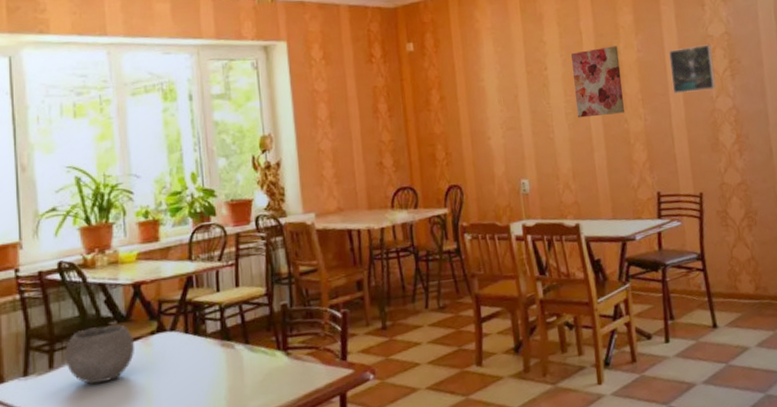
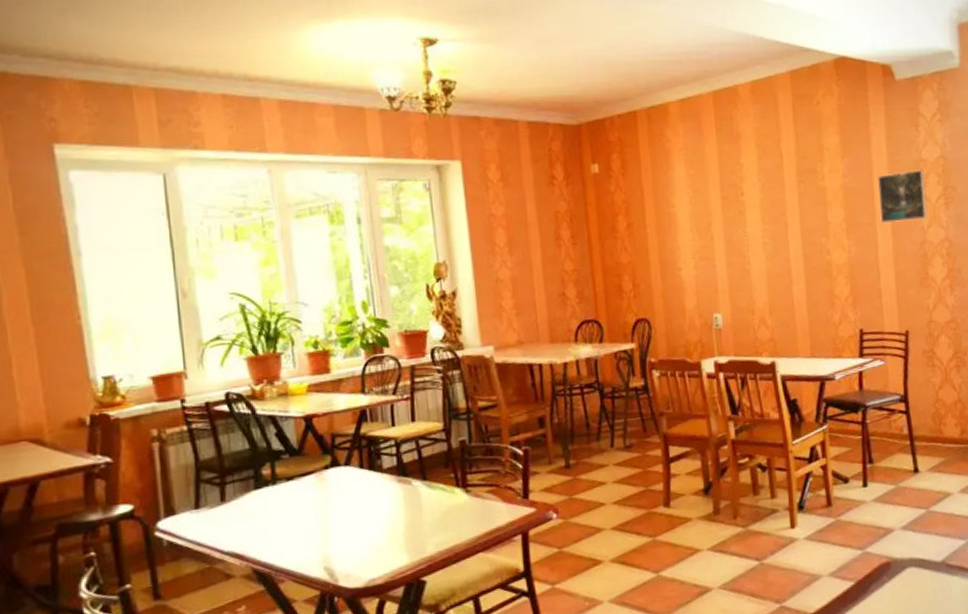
bowl: present [65,324,134,384] -> none [236,458,308,518]
wall art: present [571,46,625,118] -> none [771,170,828,249]

